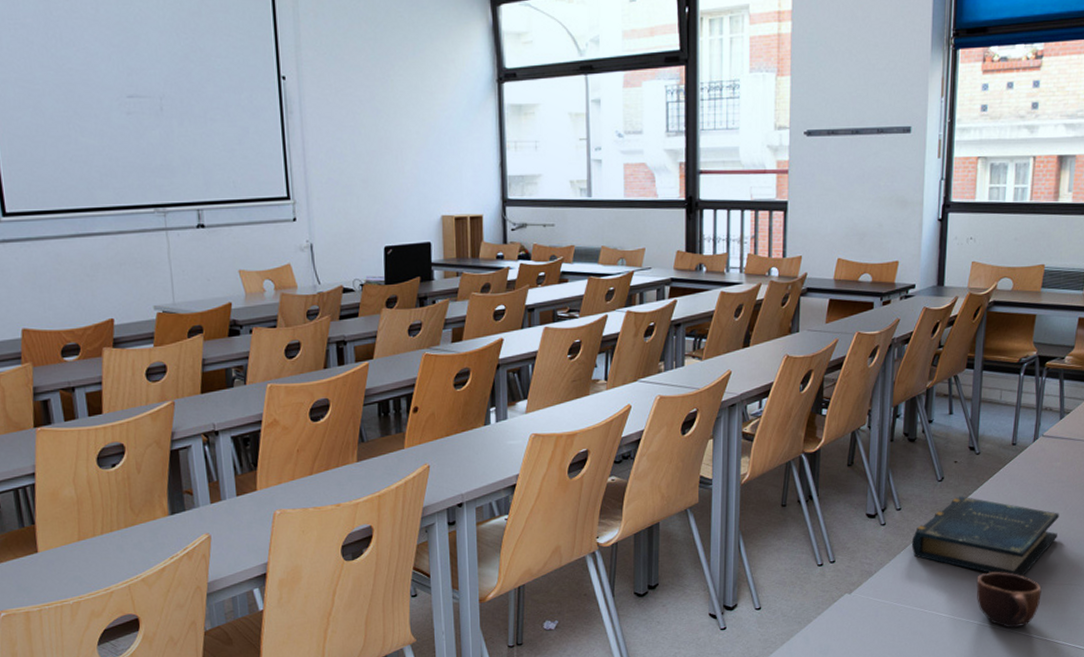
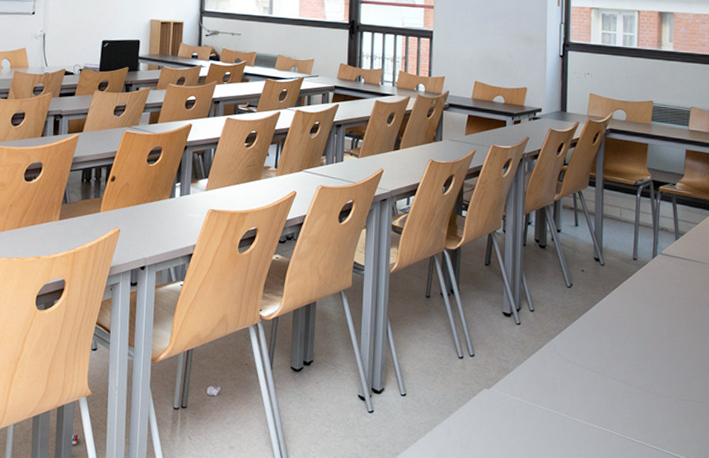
book: present [911,496,1060,578] -> none [544,304,681,390]
mug: present [976,571,1042,628] -> none [607,381,669,440]

